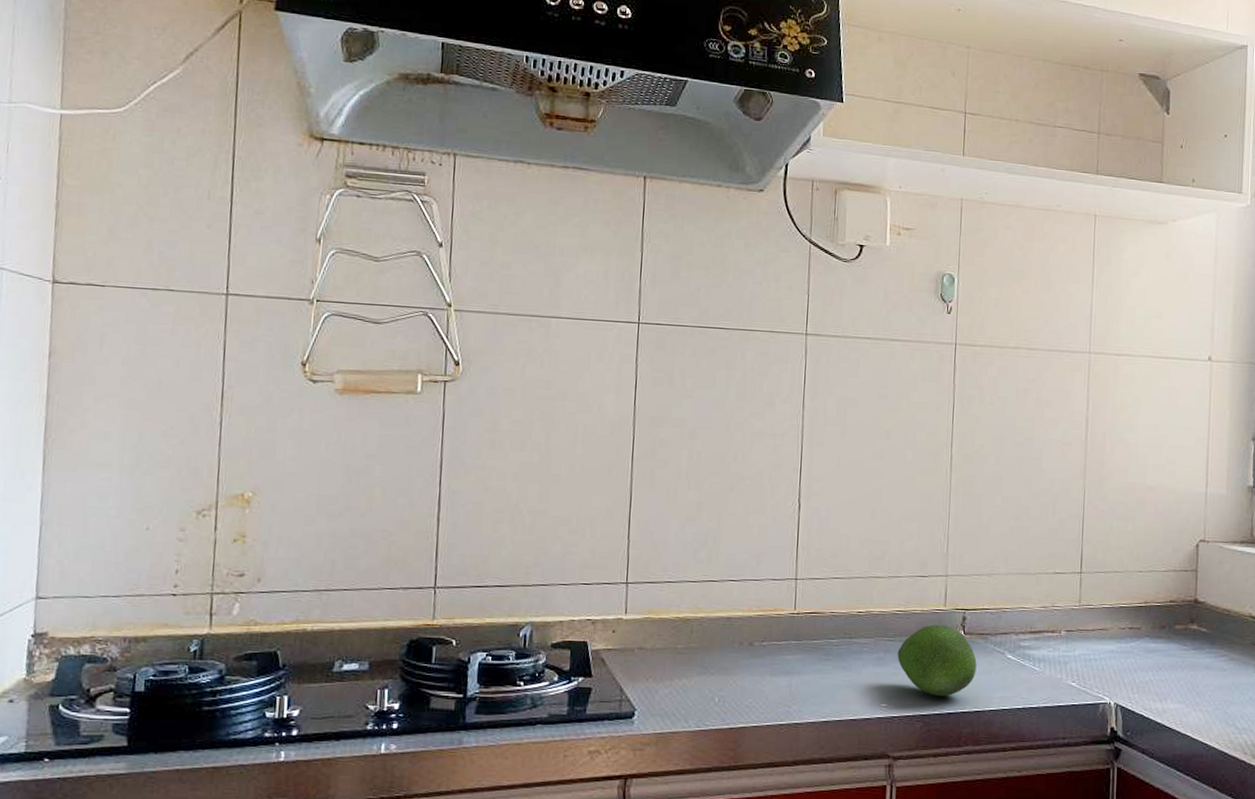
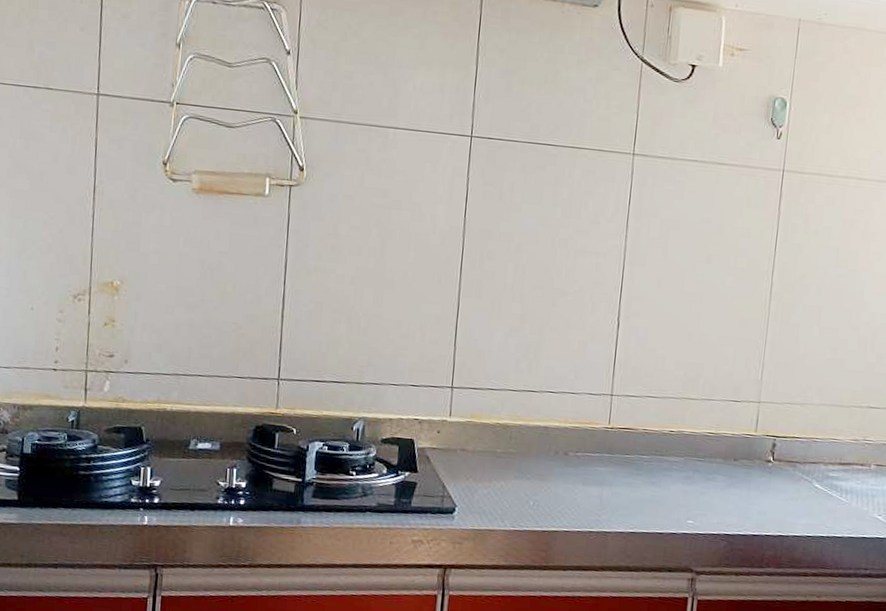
fruit: present [897,624,977,697] -> none [705,448,784,519]

